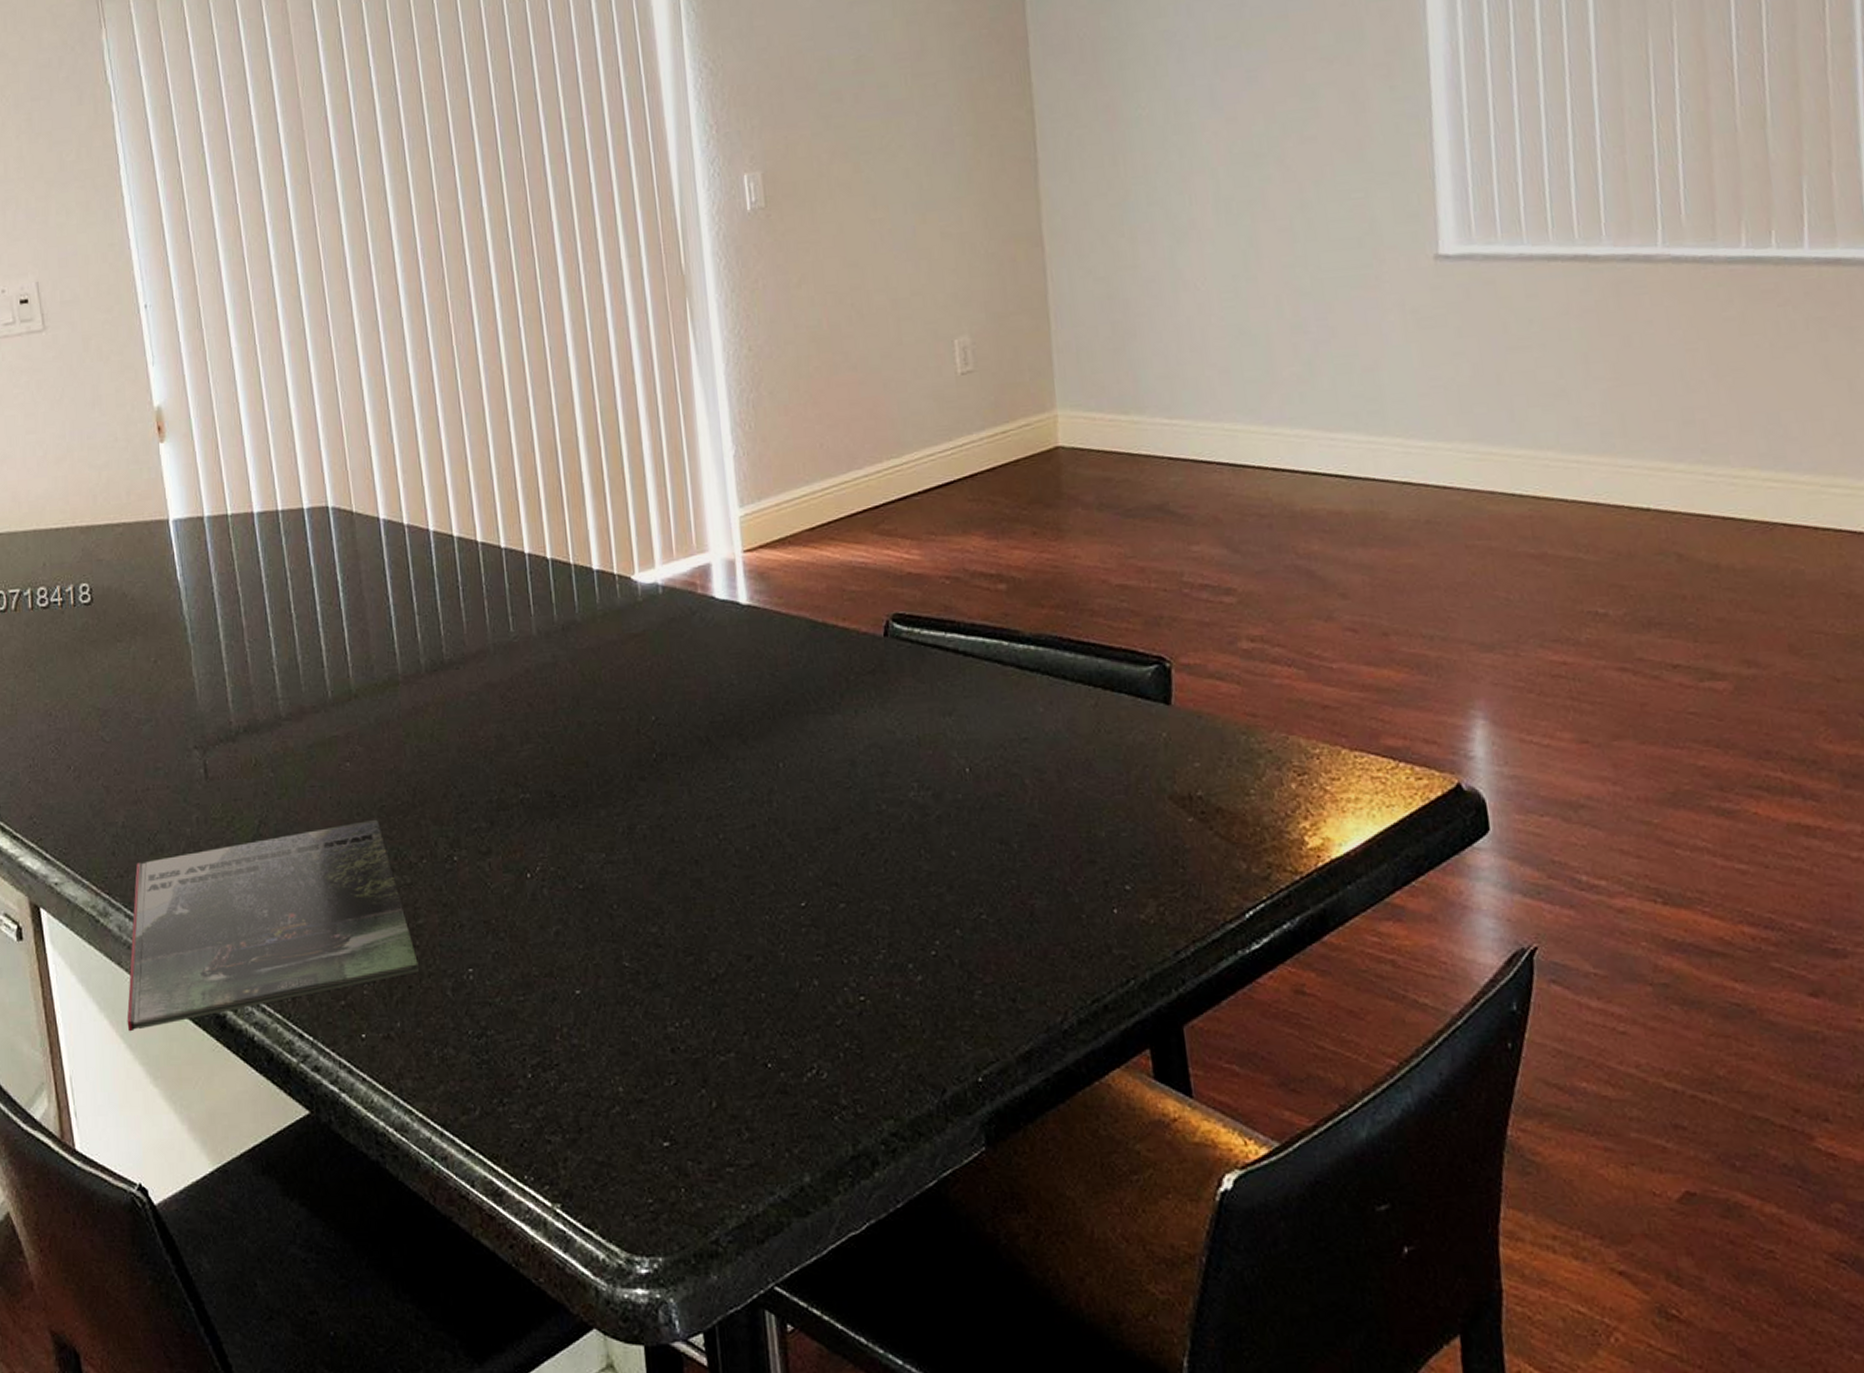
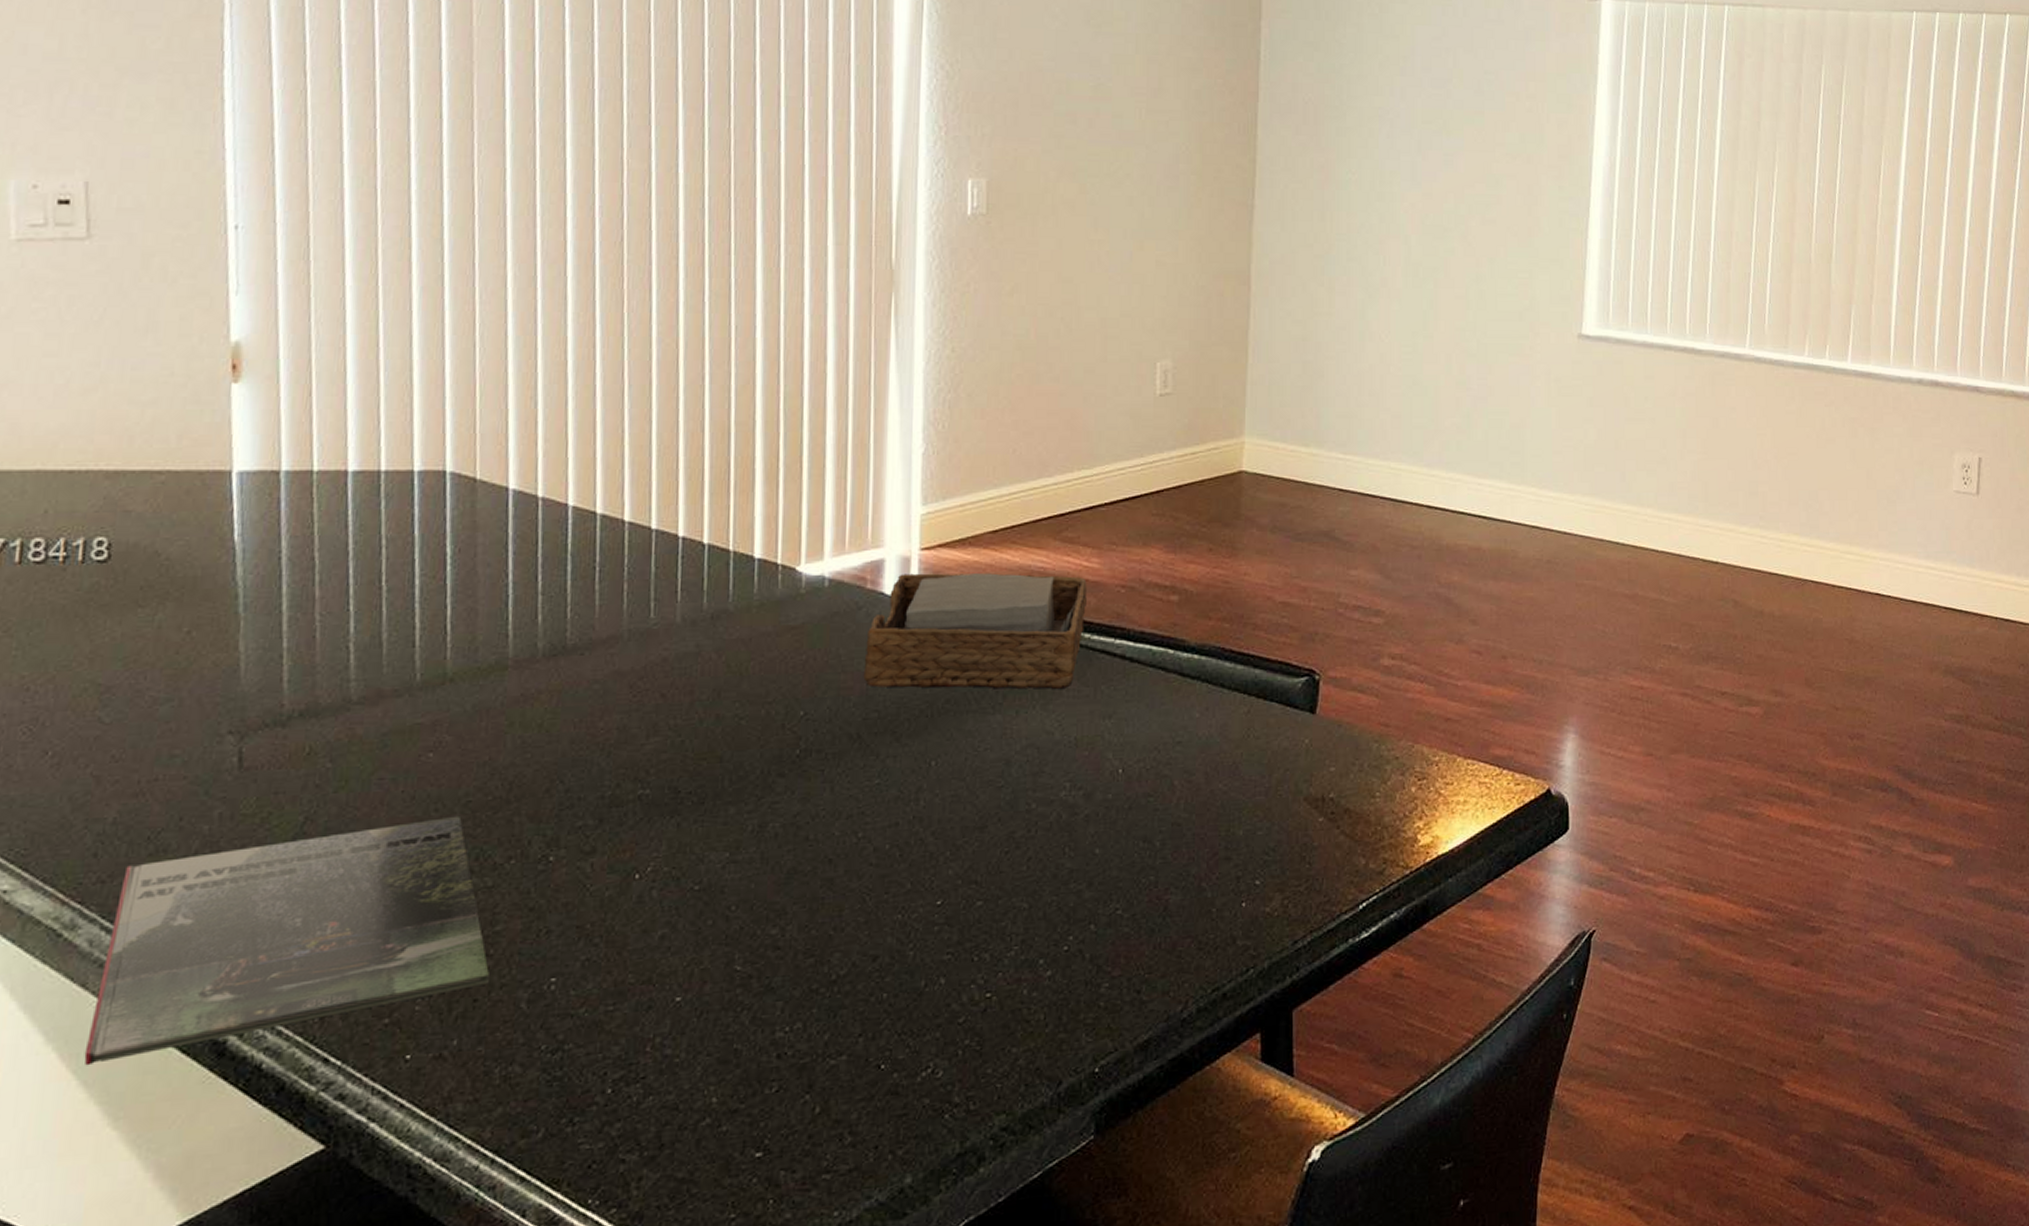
napkin holder: none [703,570,913,691] -> present [863,573,1088,689]

